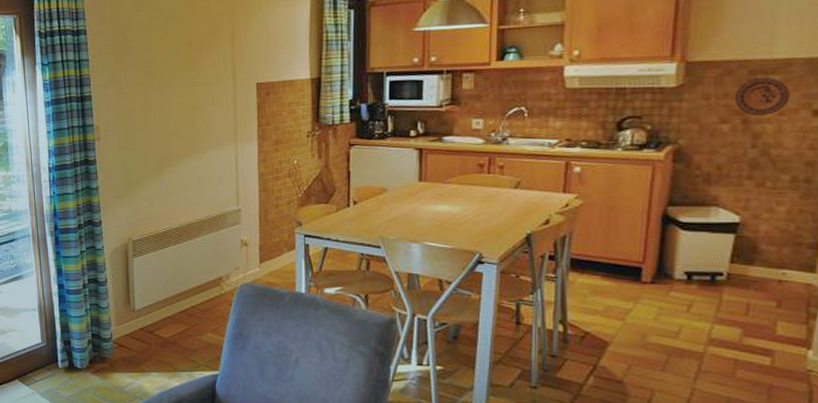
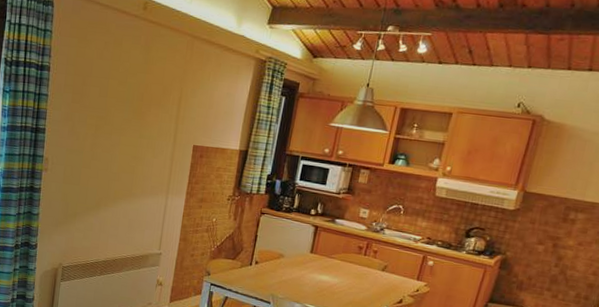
decorative plate: present [734,77,790,116] -> none [551,213,590,244]

